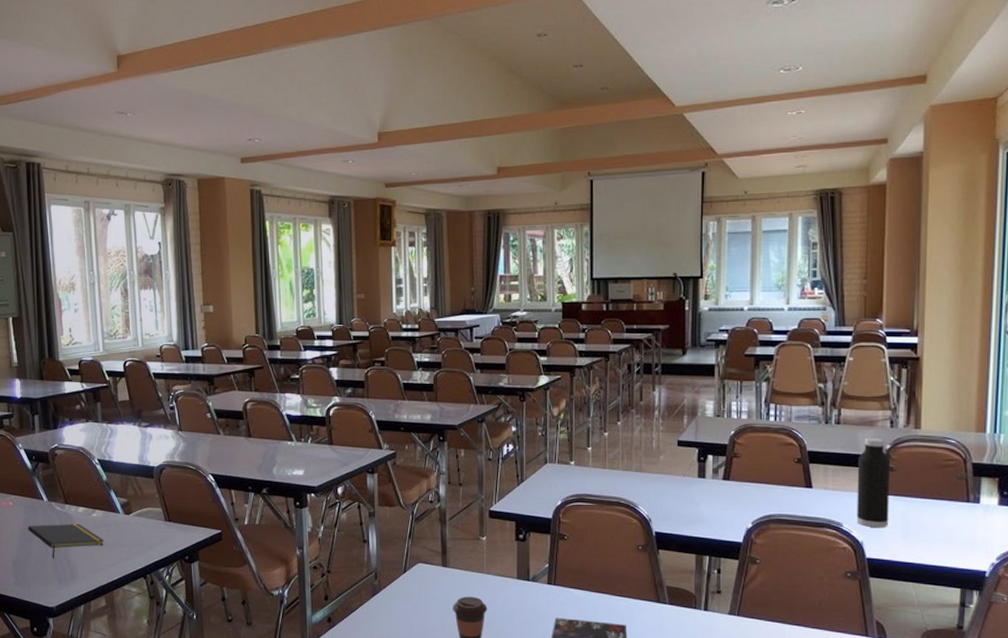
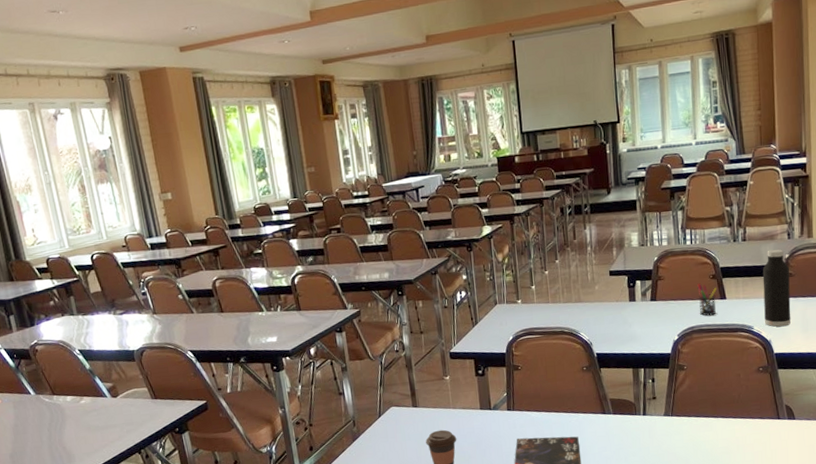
notepad: present [27,523,104,559] -> none [18,411,96,447]
pen holder: none [779,466,803,505] -> present [697,283,718,316]

